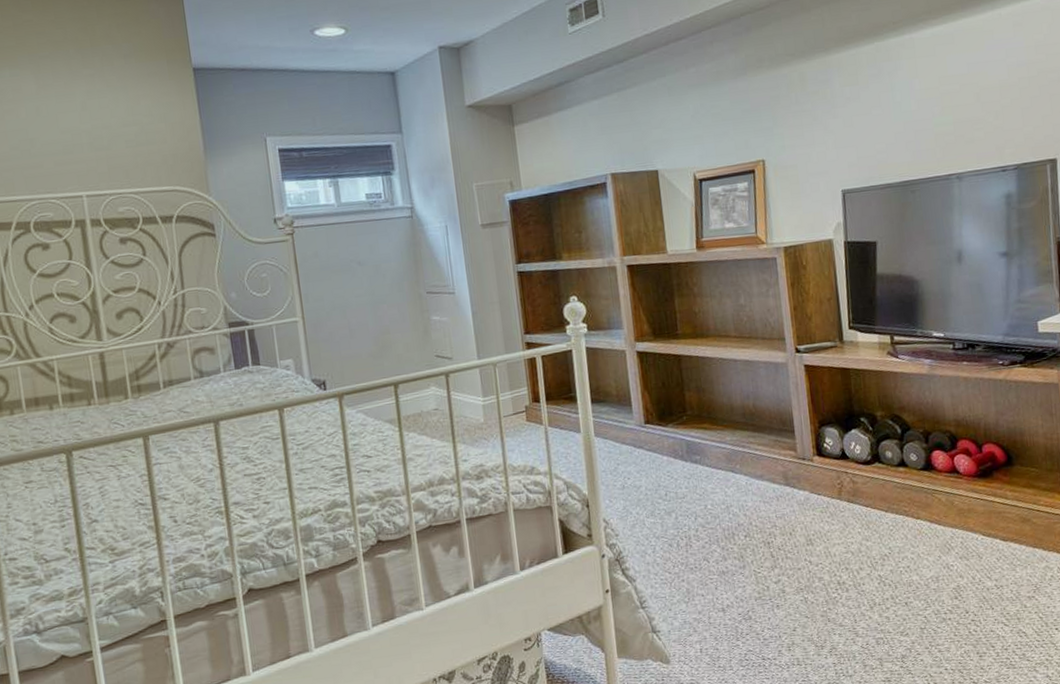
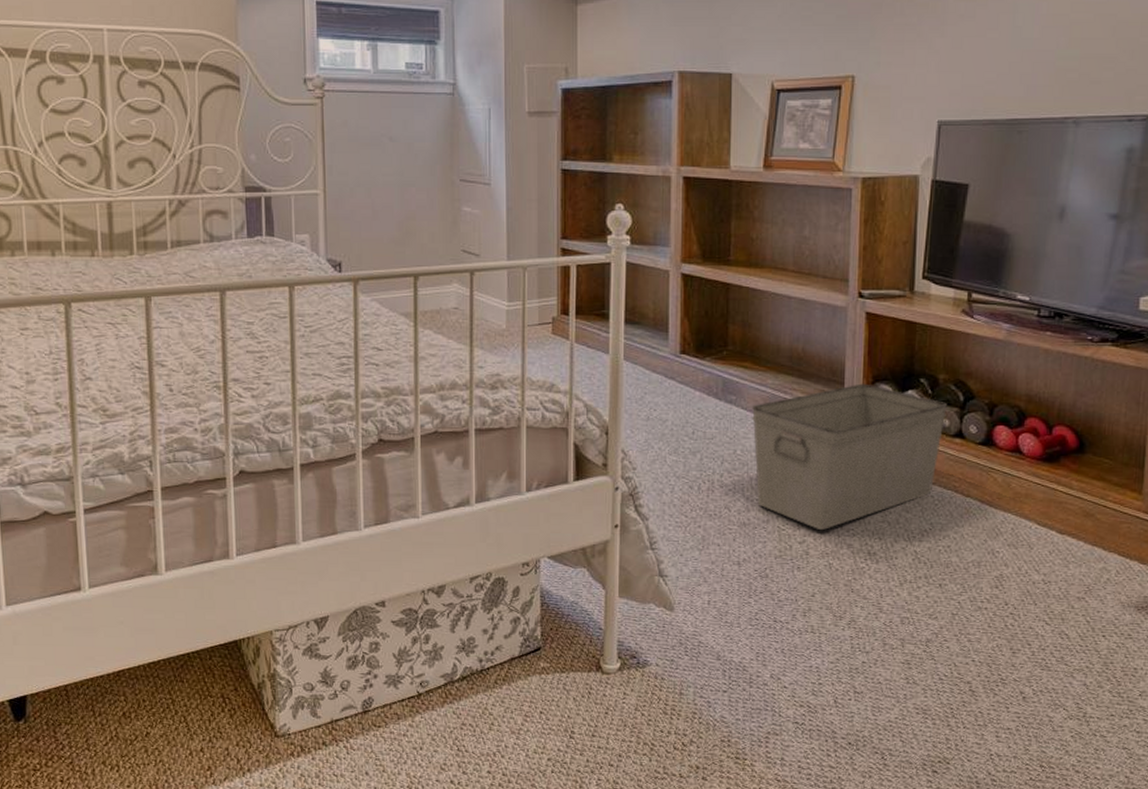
storage bin: none [716,429,888,568] -> present [752,383,948,530]

